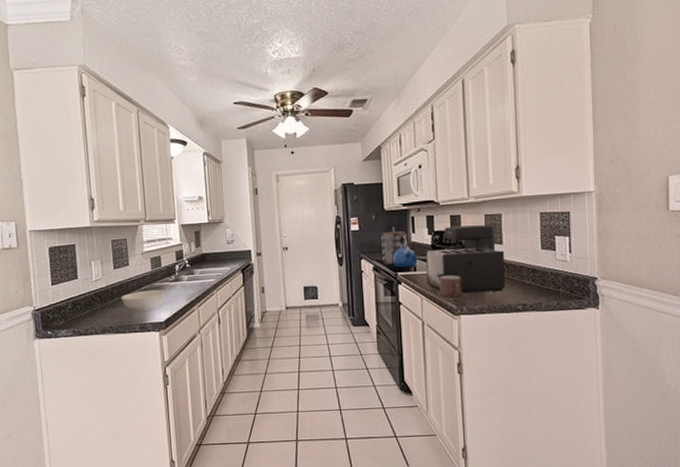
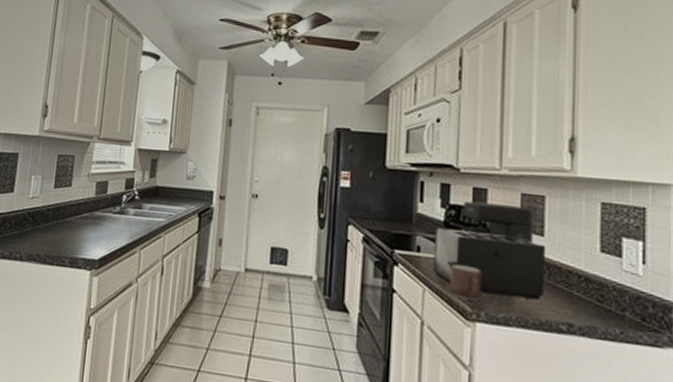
bowl: present [120,289,166,313] -> none [55,218,107,245]
spice rack: present [381,227,408,266] -> none [376,190,413,240]
kettle: present [392,235,418,268] -> none [389,202,424,246]

